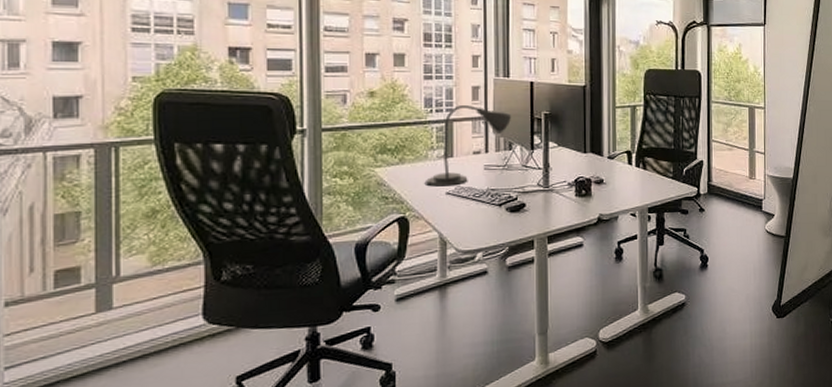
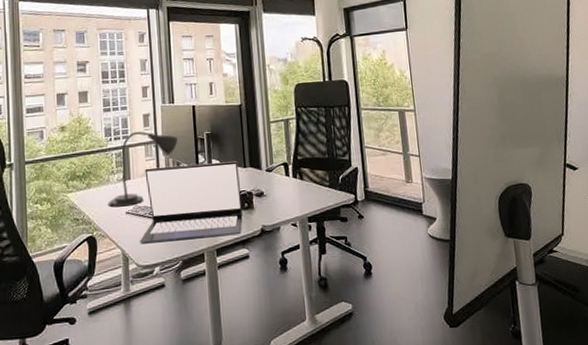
laptop: none [461,145,580,227] -> present [140,161,243,243]

